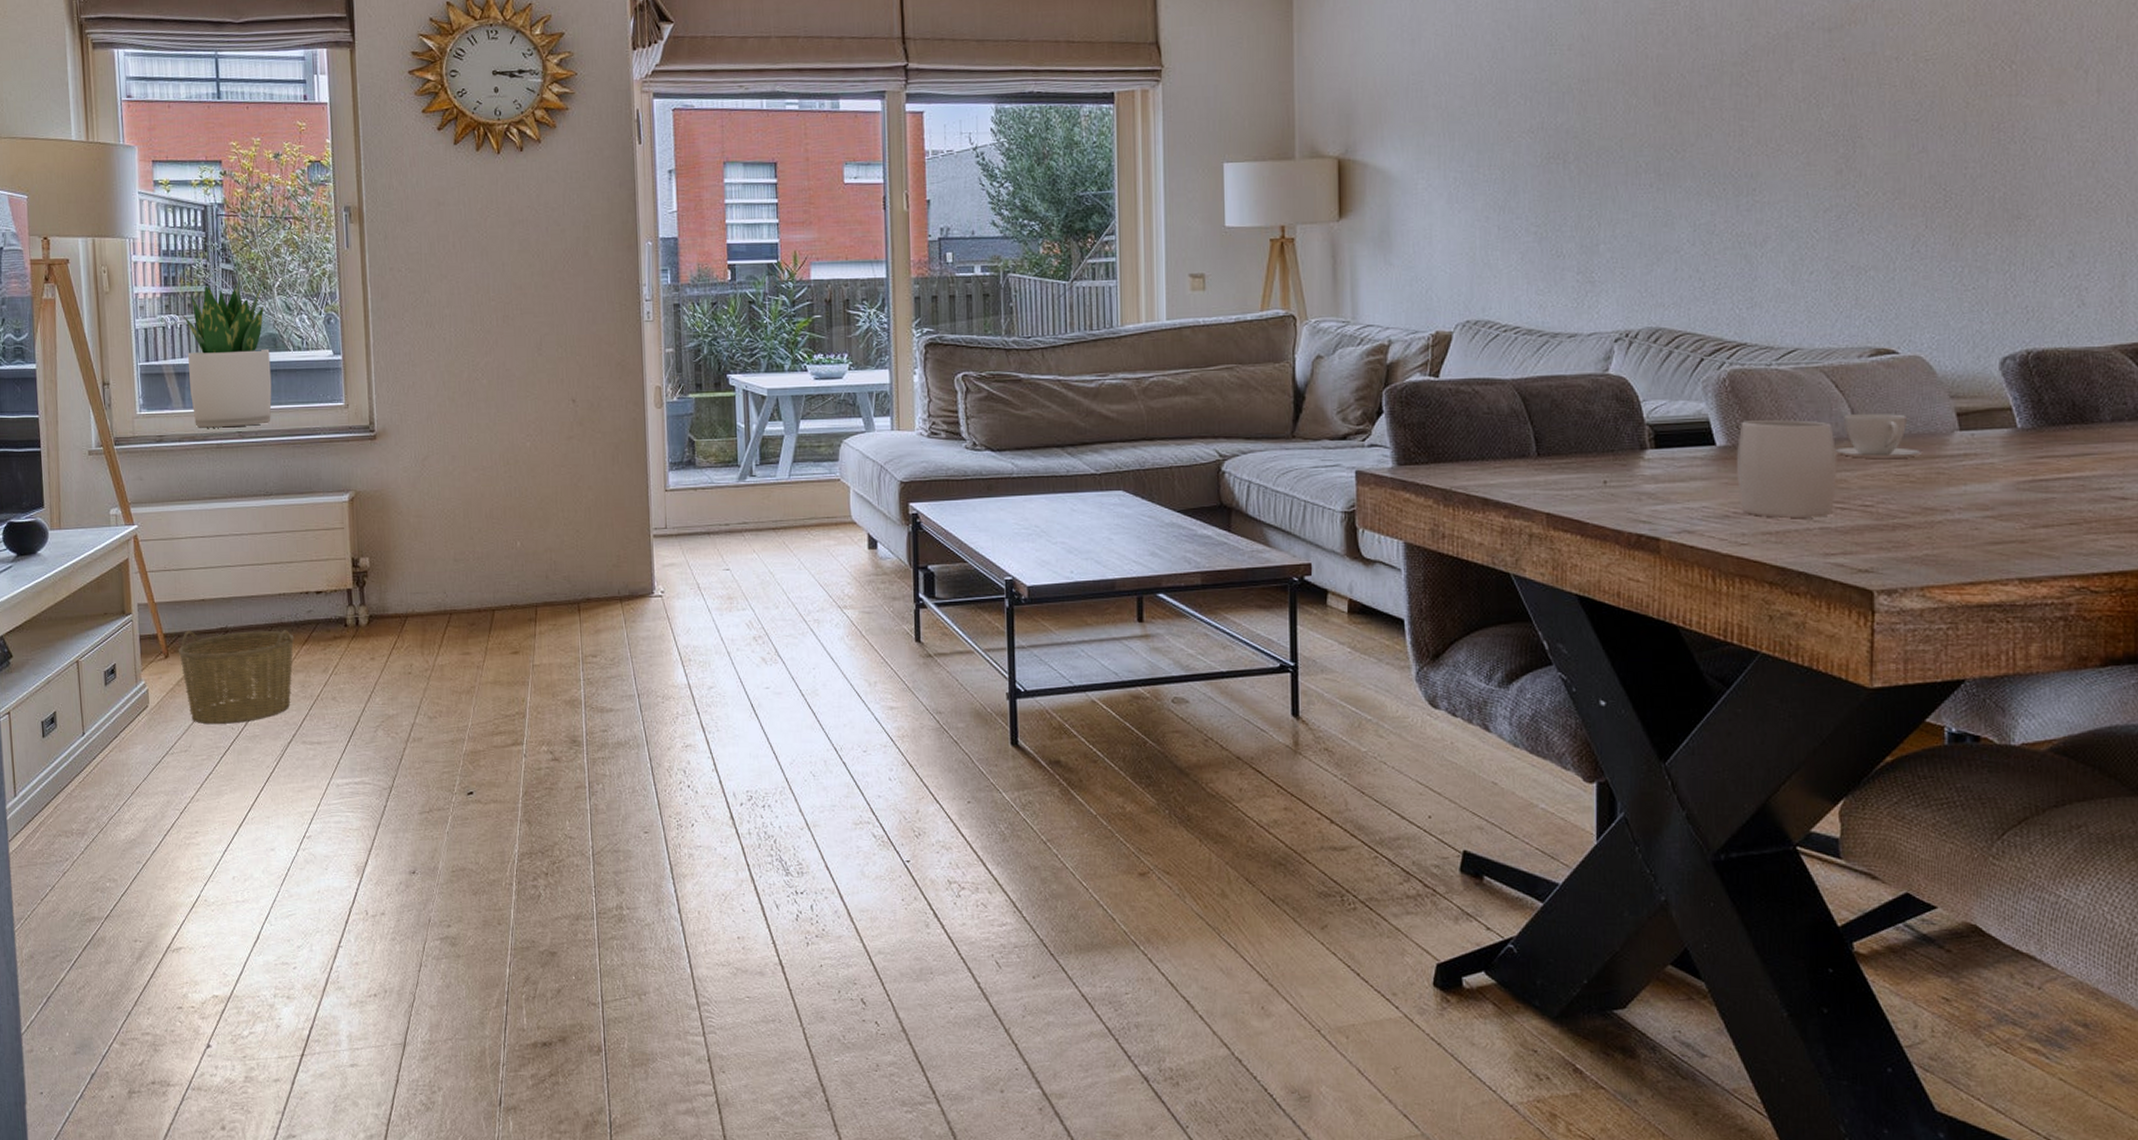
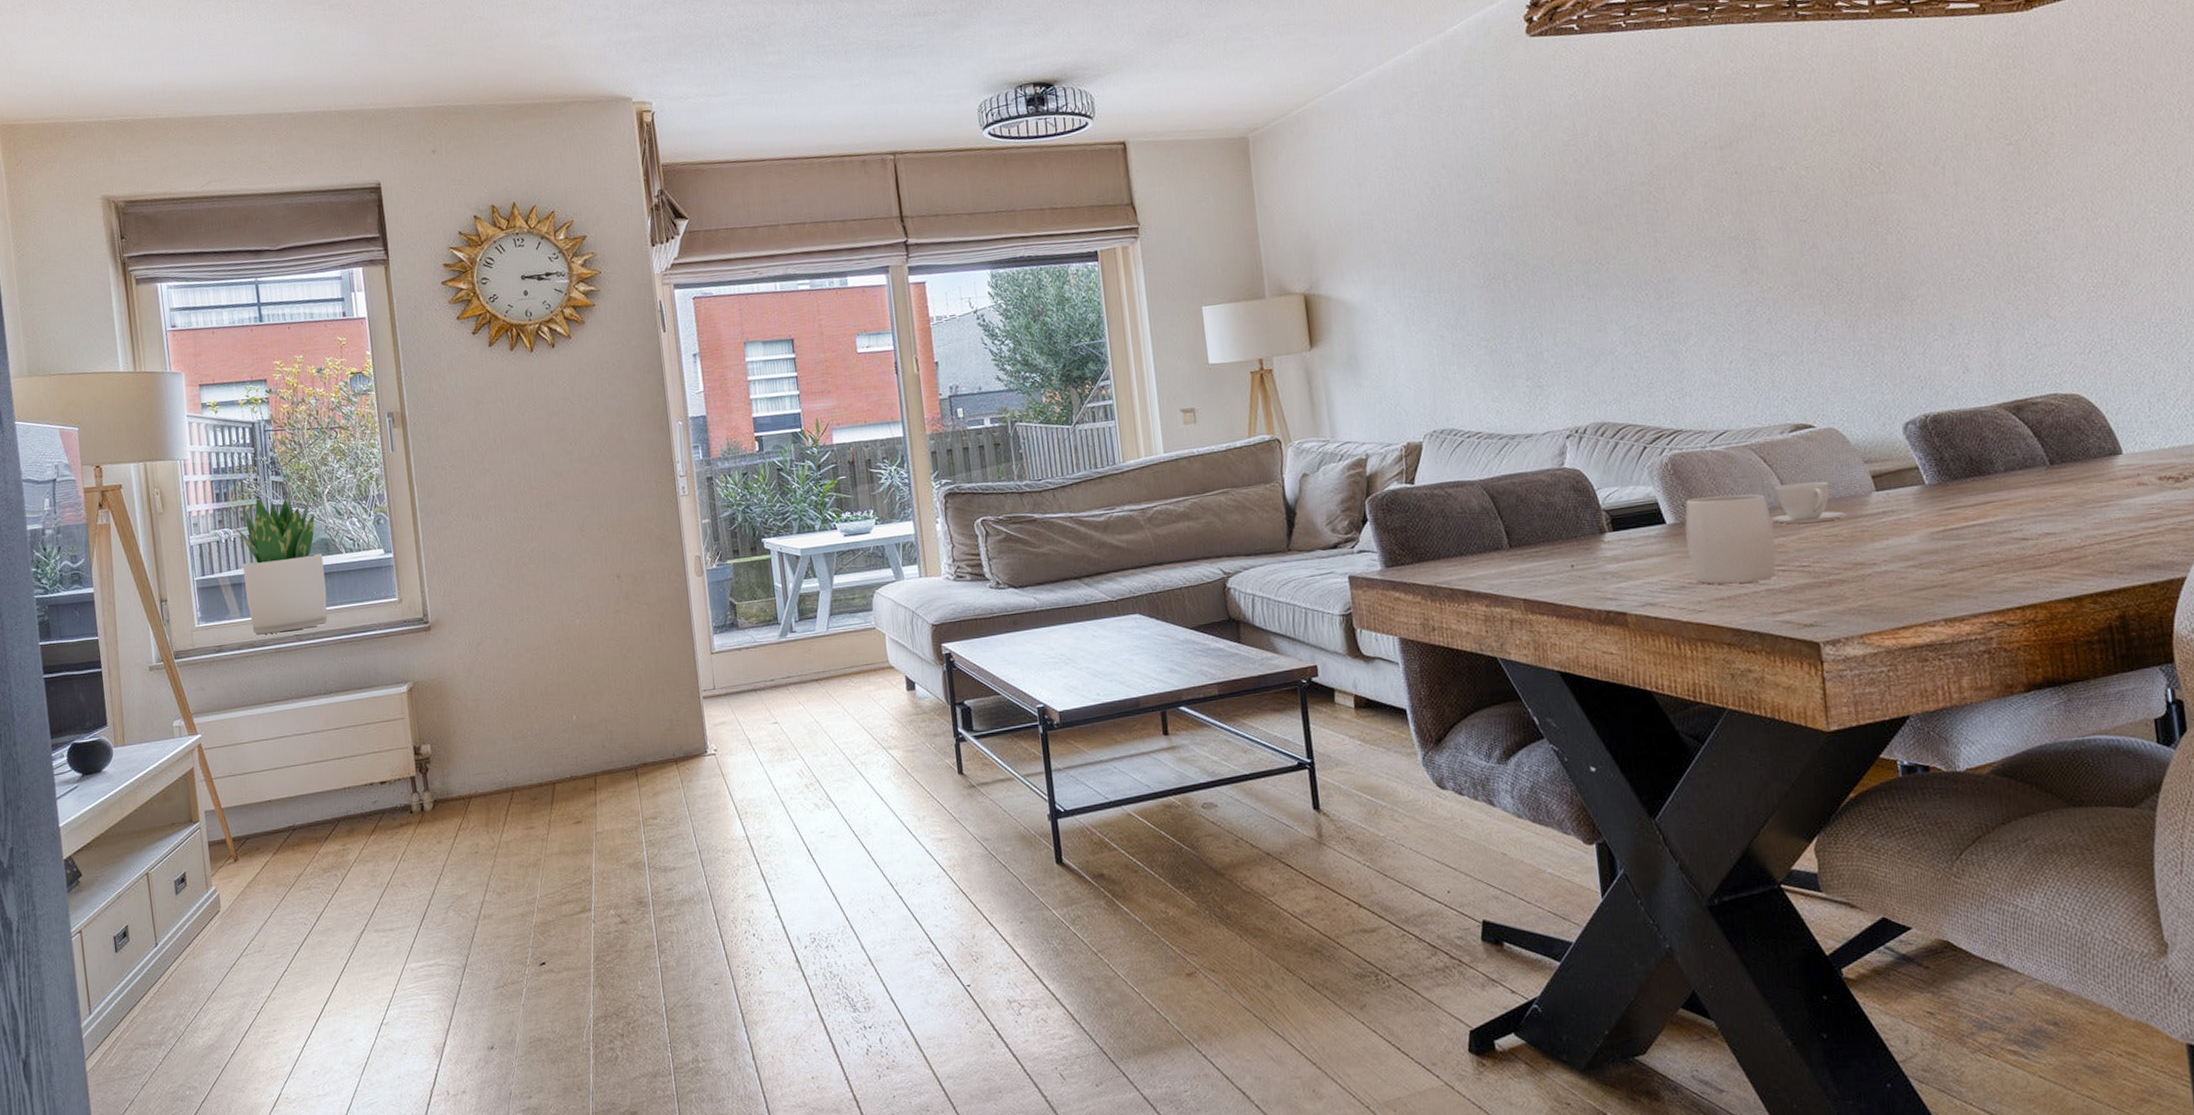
basket: present [178,630,295,724] -> none [247,822,362,923]

